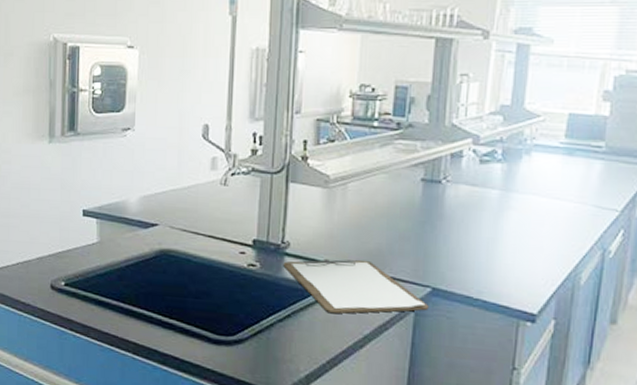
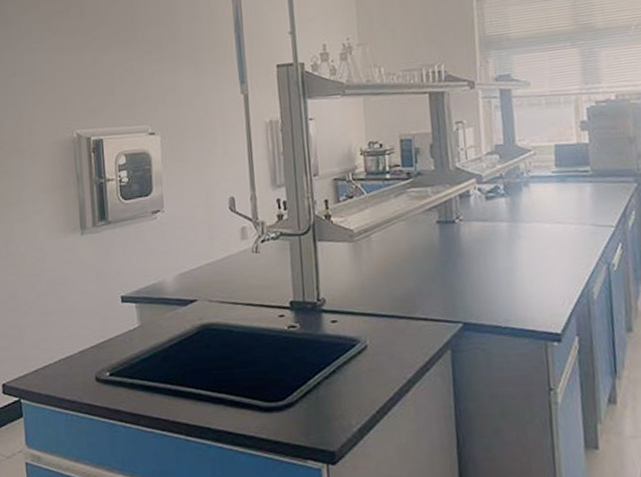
clipboard: present [283,258,429,314] -> none [321,305,464,363]

